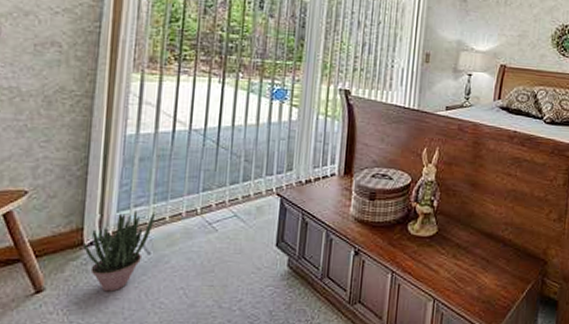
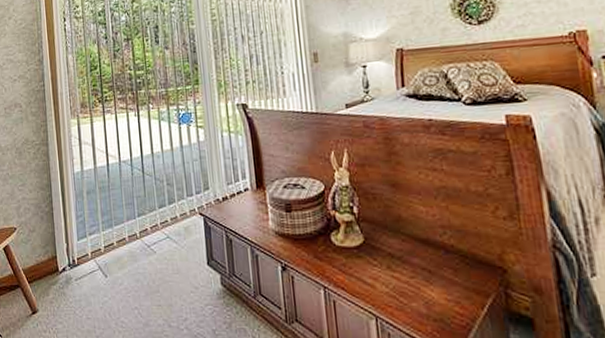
potted plant: present [82,211,156,292] -> none [58,238,106,312]

